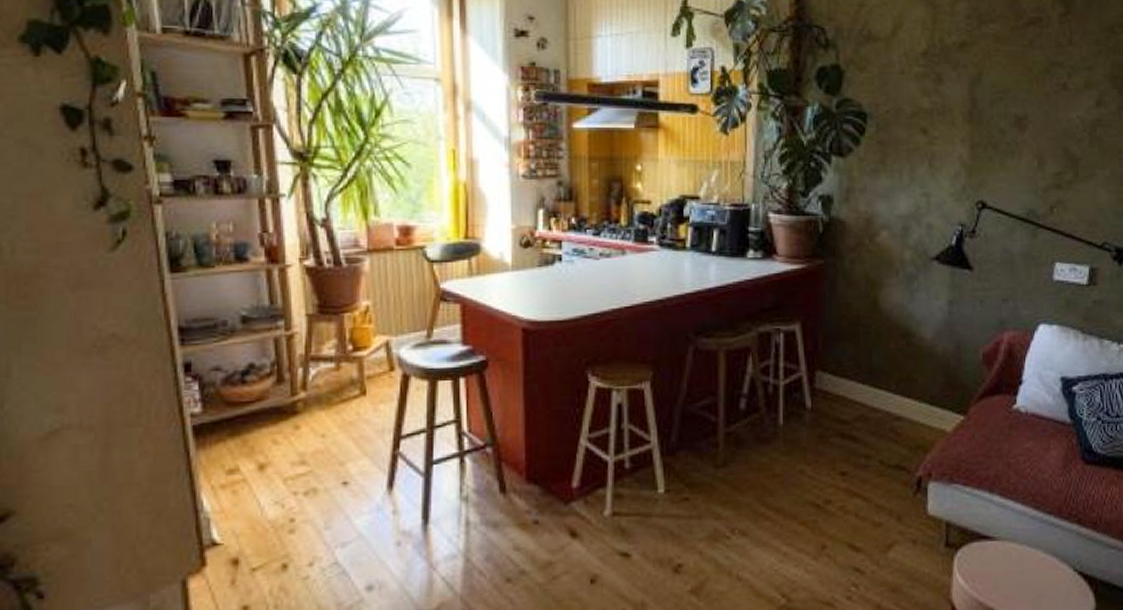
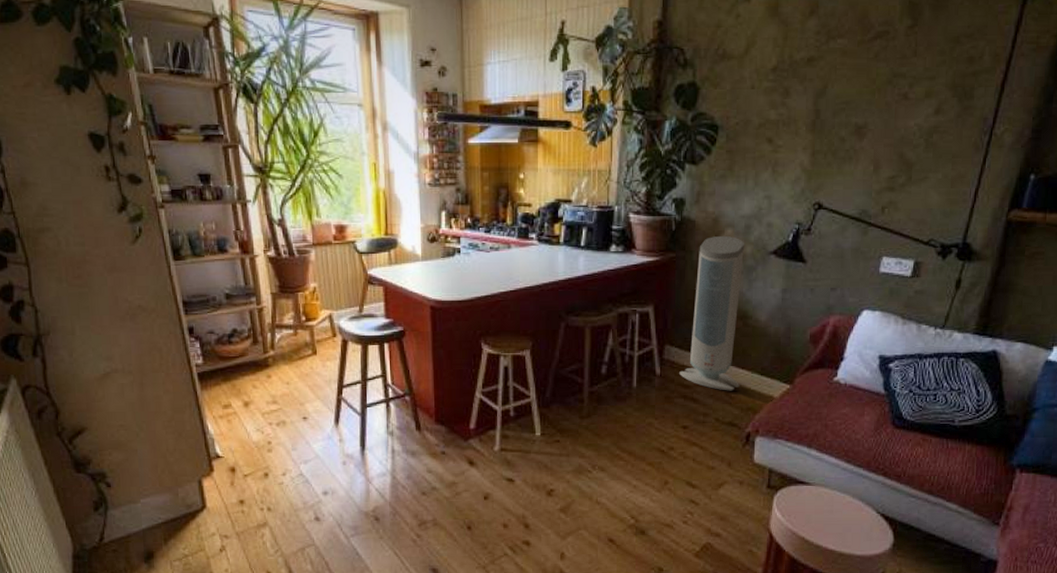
air purifier: none [834,238,907,426] -> present [679,235,745,391]

